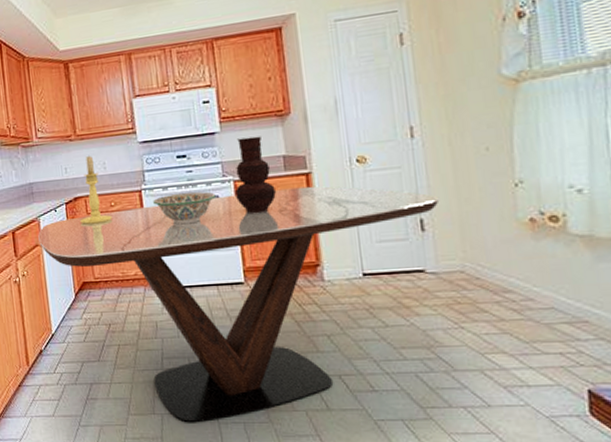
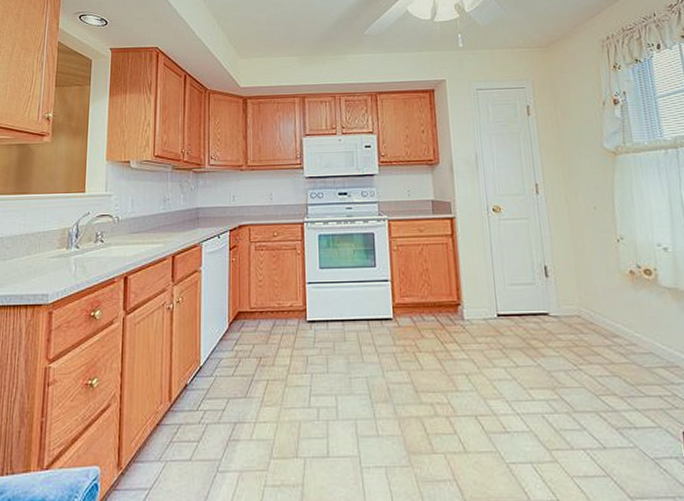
dining table: present [38,186,440,423] -> none [198,229,560,468]
candle holder: present [79,155,112,224] -> none [241,185,274,253]
decorative bowl: present [153,191,216,225] -> none [314,227,371,259]
vase: present [235,136,276,214] -> none [389,181,424,252]

